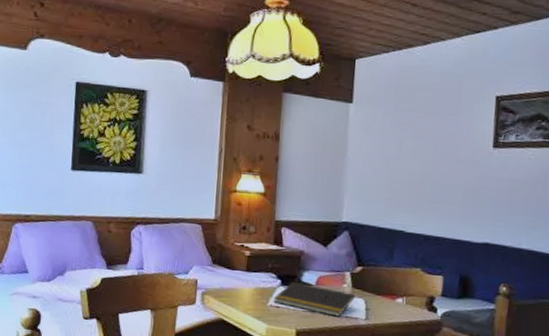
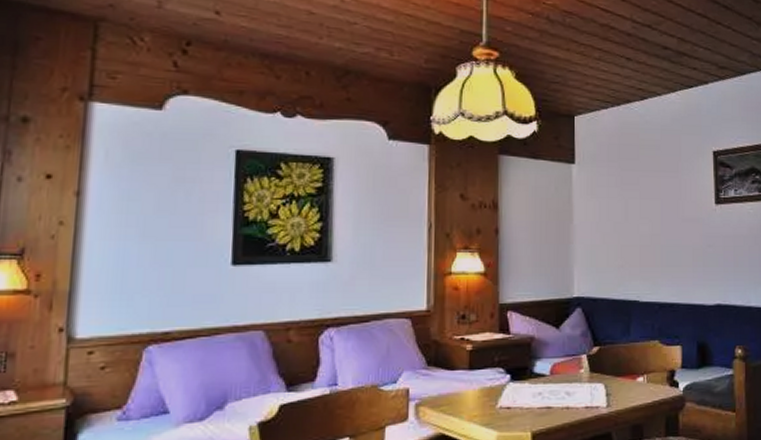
notepad: present [273,281,356,317] -> none [503,374,595,409]

